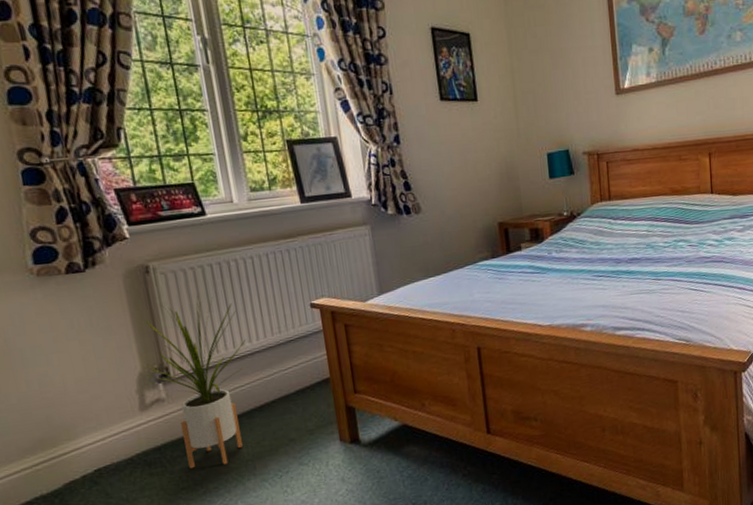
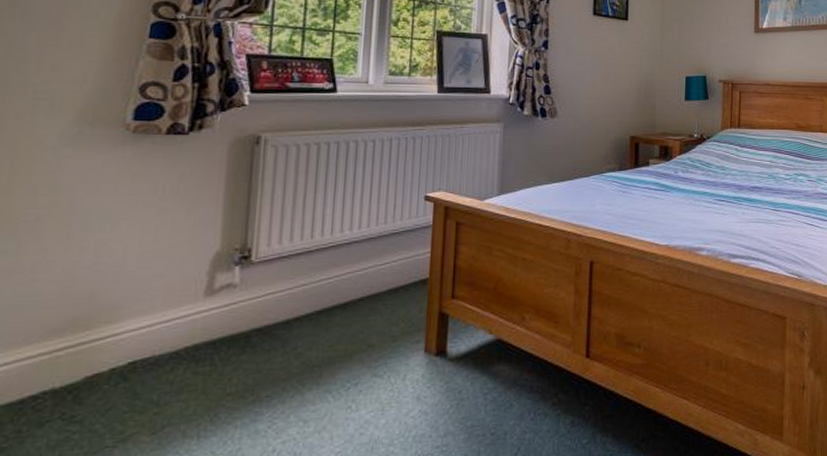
house plant: present [144,295,249,469] -> none [228,173,347,371]

